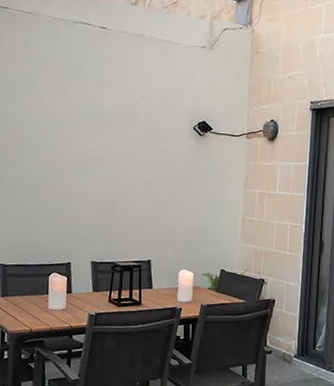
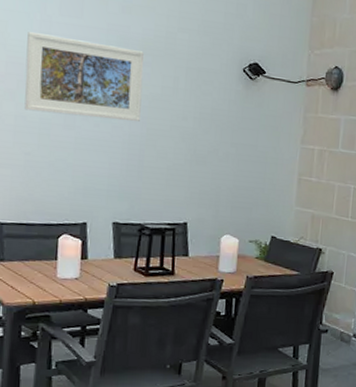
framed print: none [22,109,114,177] -> present [24,32,144,122]

